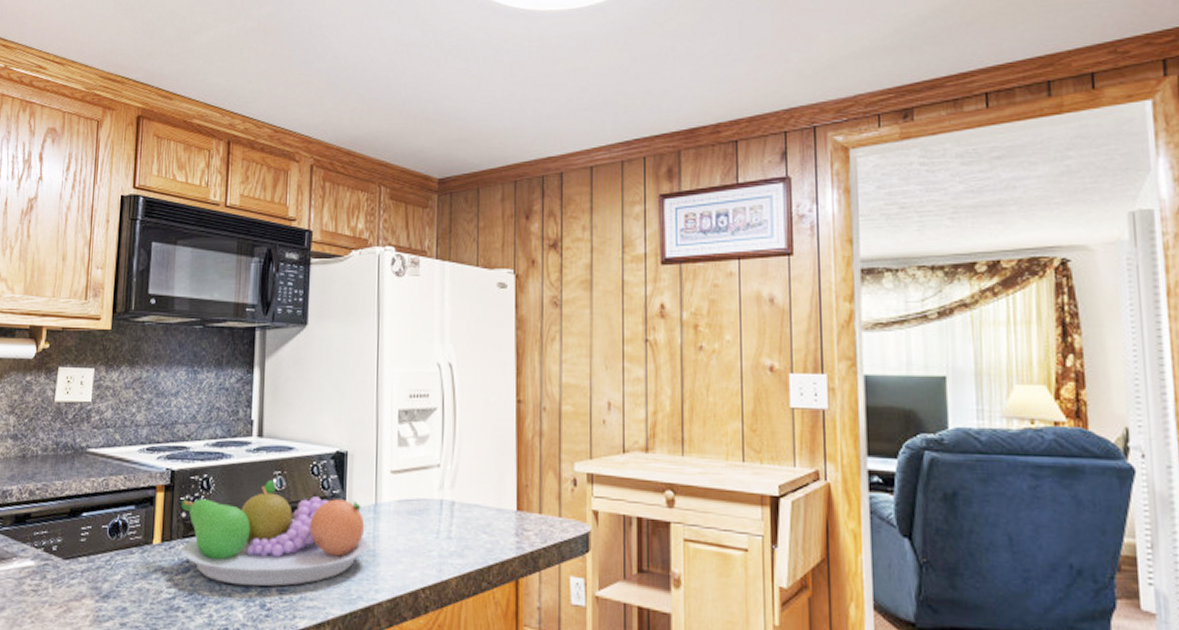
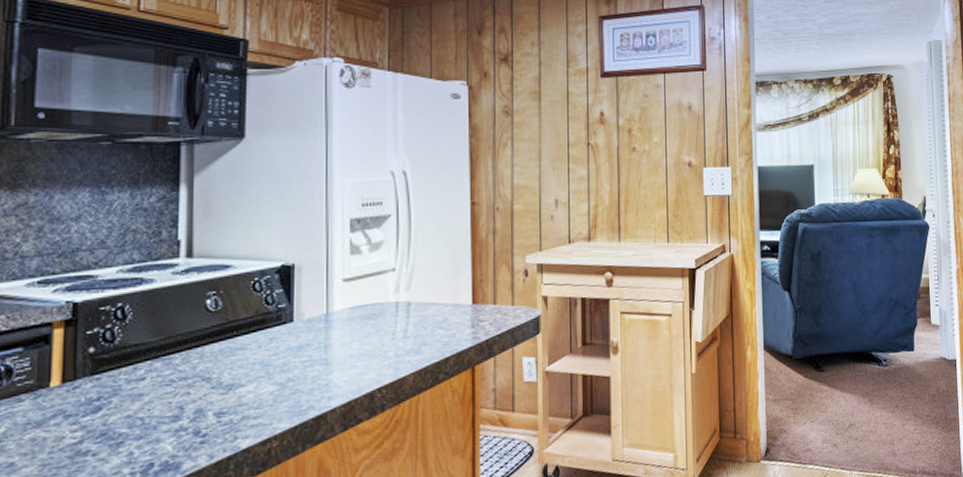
fruit bowl: present [181,480,369,587] -> none [88,302,320,416]

